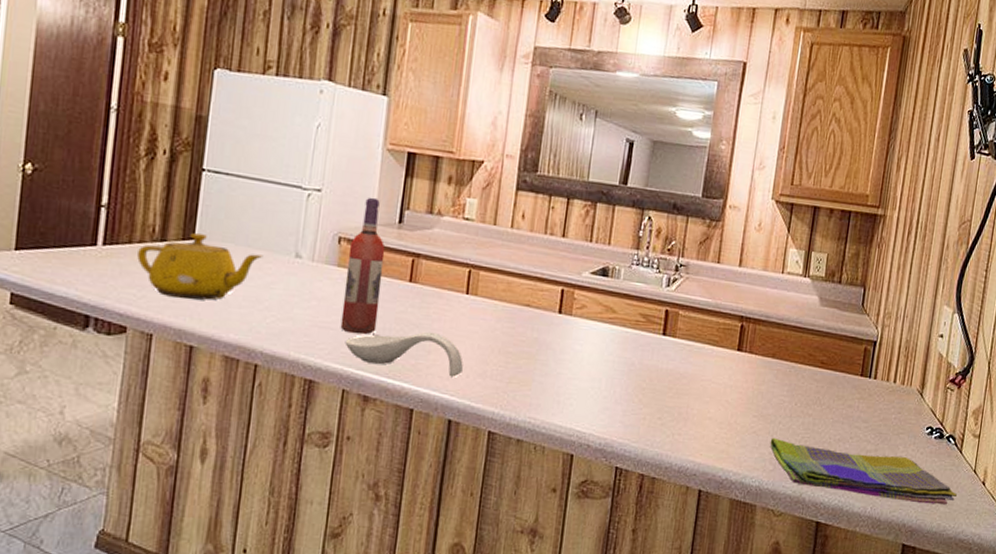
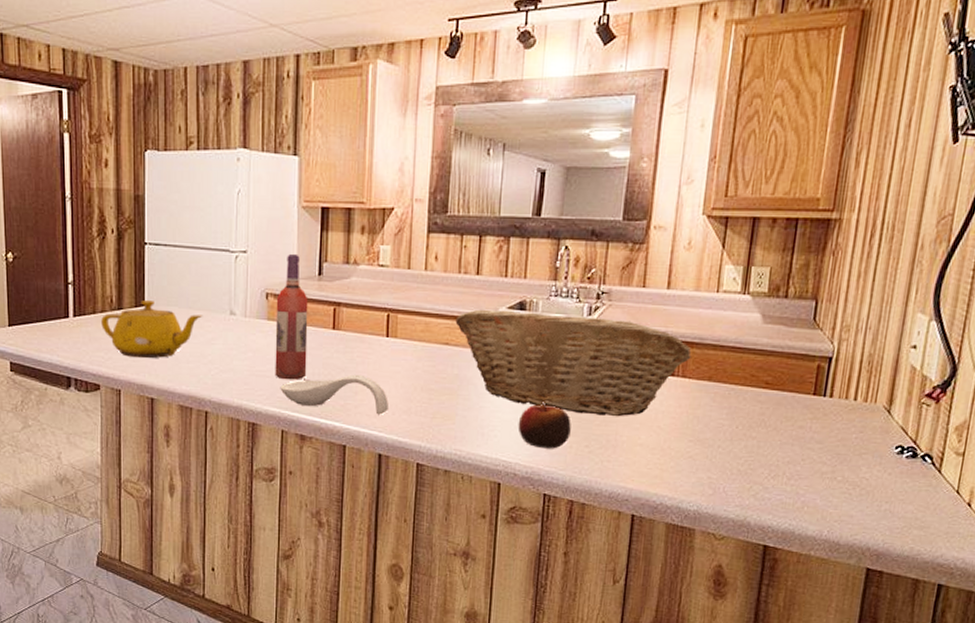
fruit basket: none [538,272,758,390] -> present [455,309,691,417]
apple: none [594,371,646,420] -> present [518,402,571,449]
dish towel: present [770,438,957,505] -> none [708,462,934,528]

